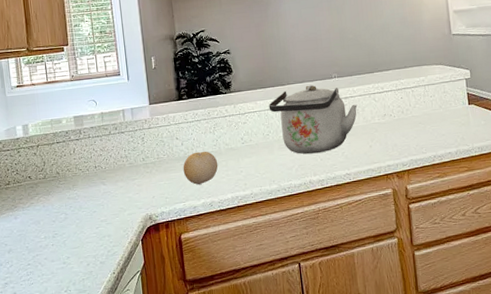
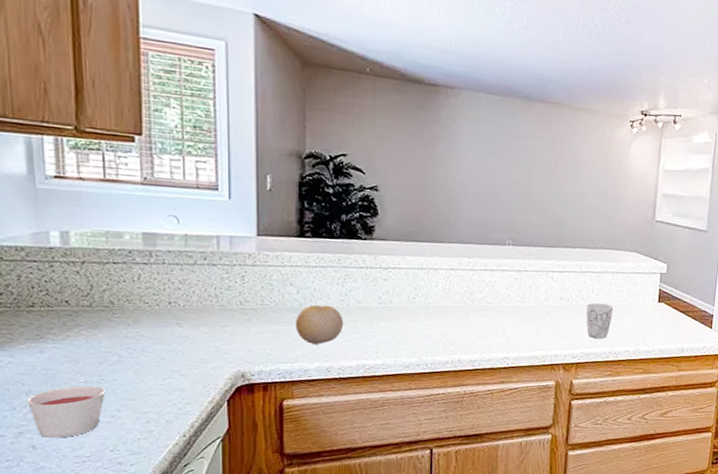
candle: none [9,240,59,286] -> present [27,385,105,438]
kettle: present [268,85,358,155] -> none [420,248,531,330]
mug: none [407,113,431,145] -> present [586,303,614,338]

